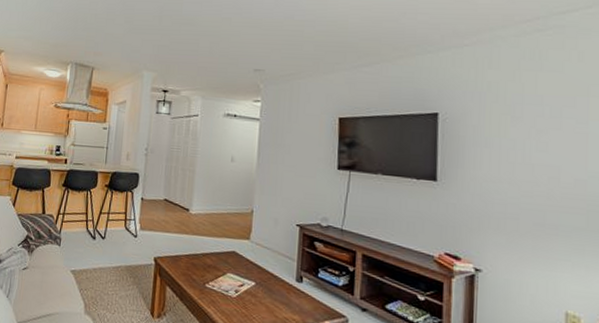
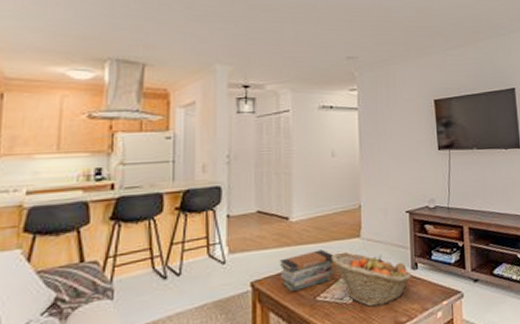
book stack: none [178,243,224,275] -> present [279,249,335,293]
fruit basket: none [221,249,296,308] -> present [331,252,412,307]

